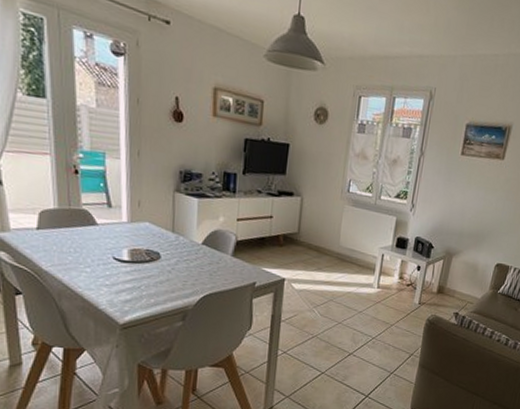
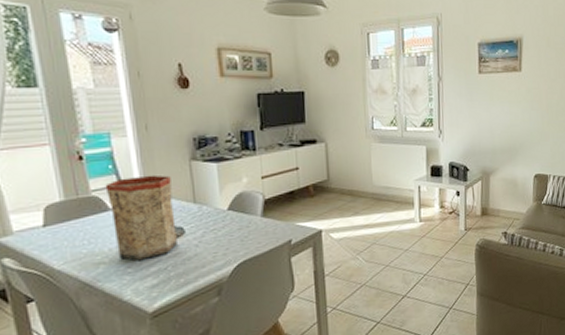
vase: none [95,197,155,276] -> present [105,175,177,261]

